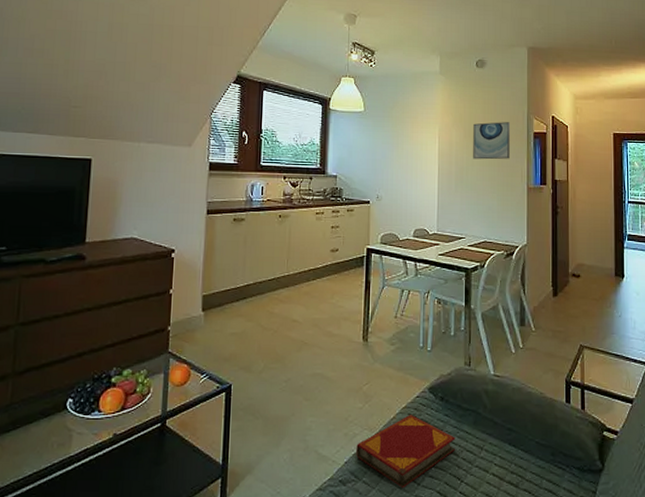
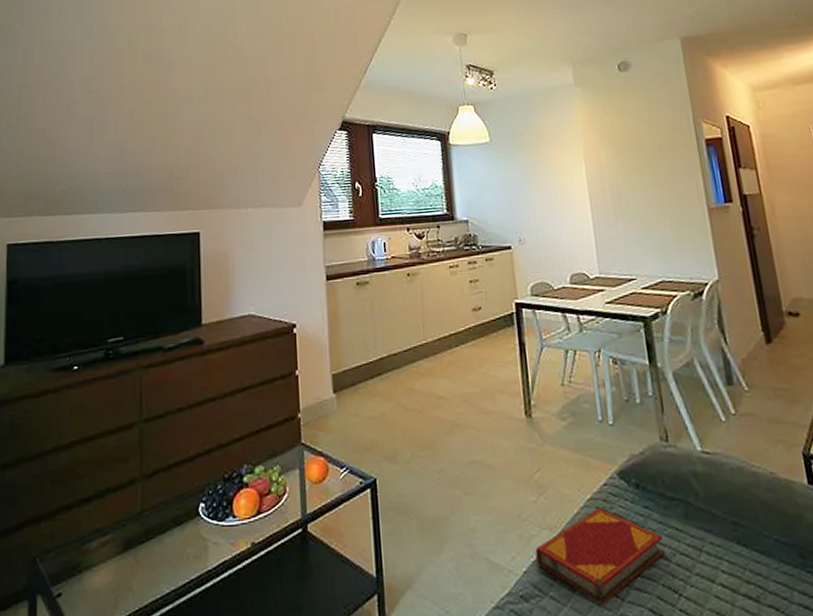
wall art: present [473,122,511,160] -> none [625,131,679,182]

